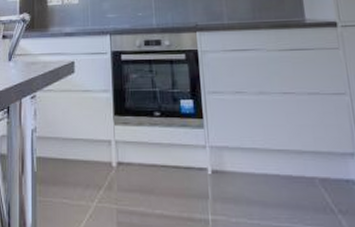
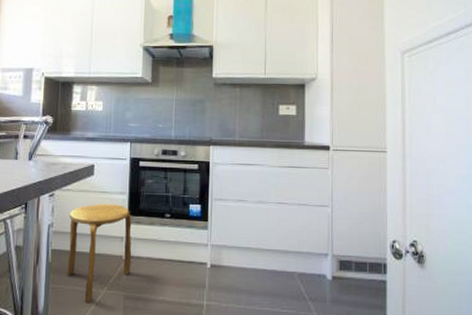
stool: none [52,104,122,219] -> present [67,204,132,304]

